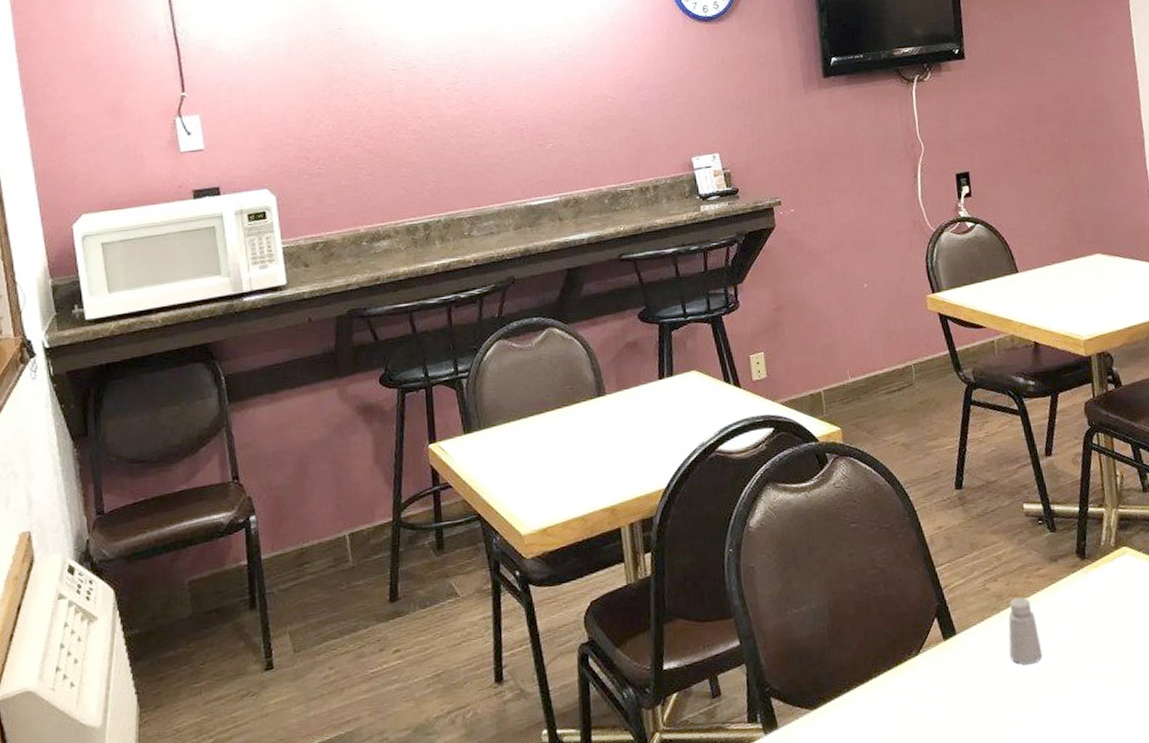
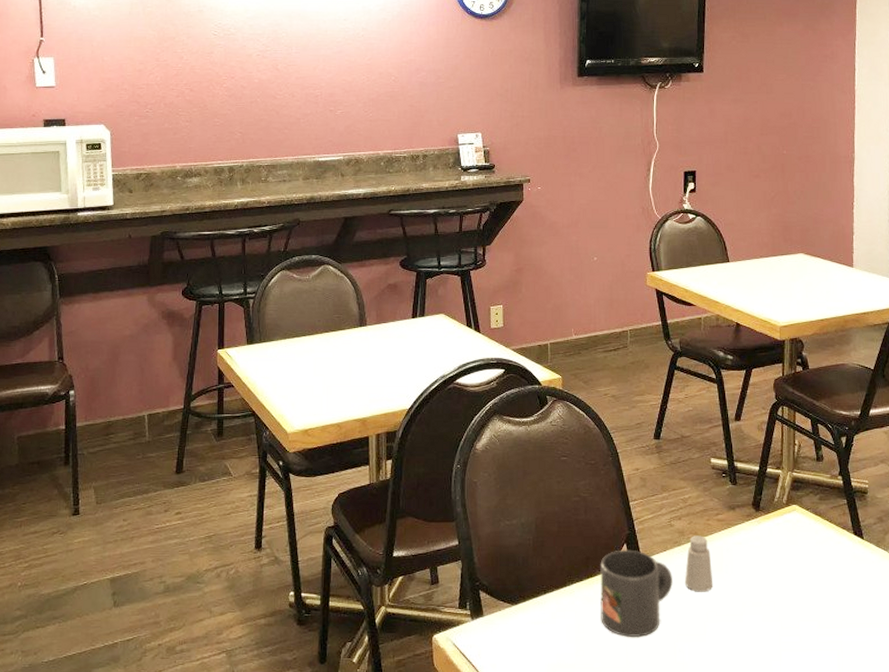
mug: none [909,624,996,730] -> present [600,549,673,638]

